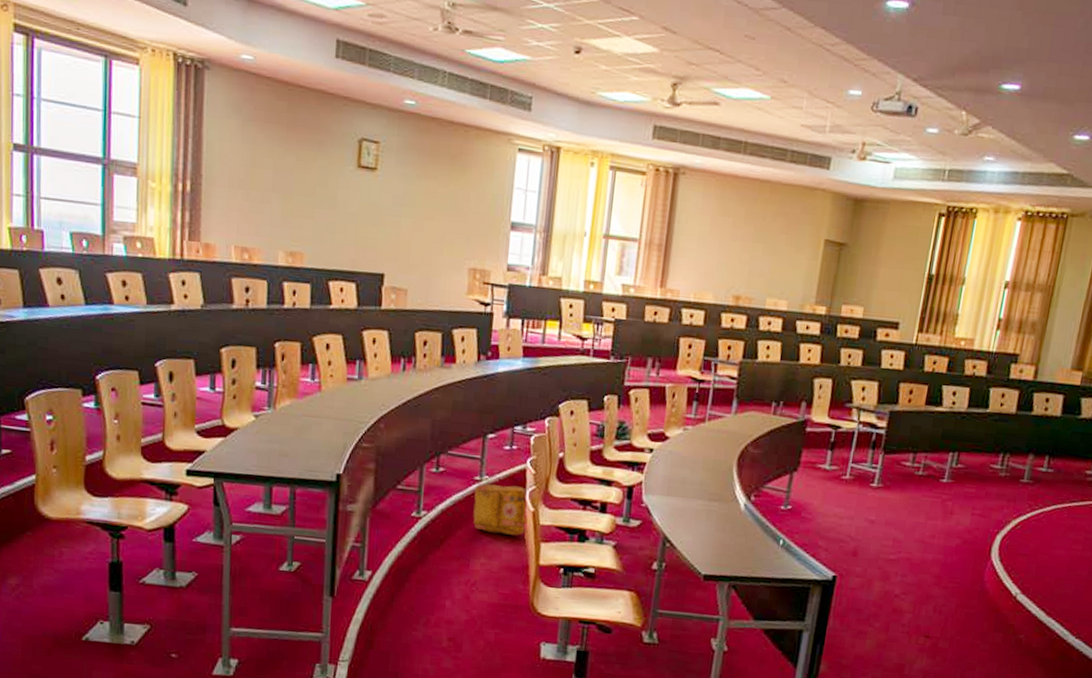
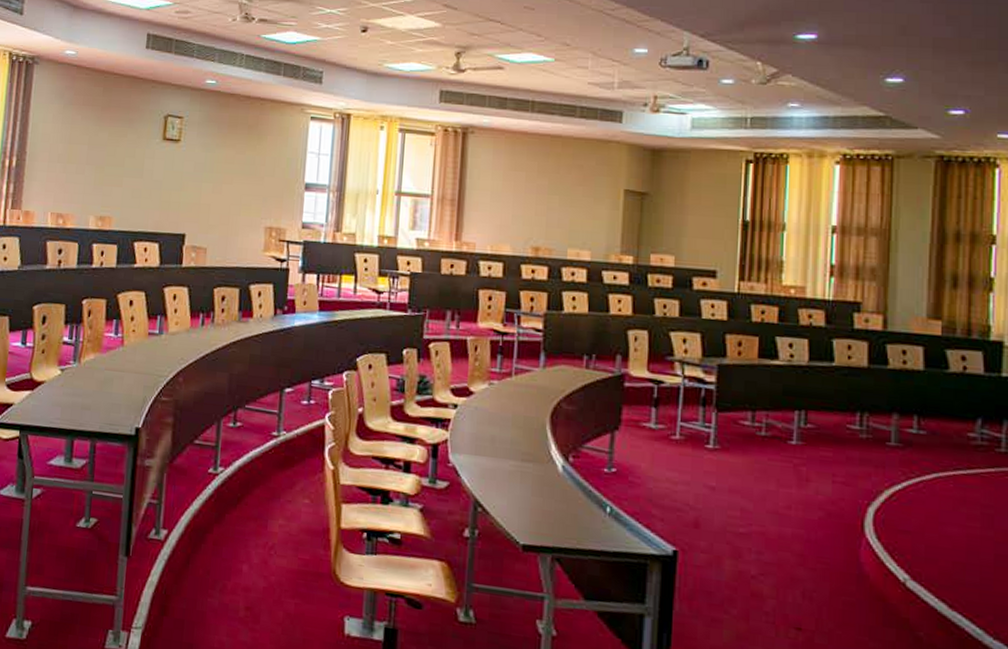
backpack: present [473,484,528,536] -> none [270,440,328,495]

